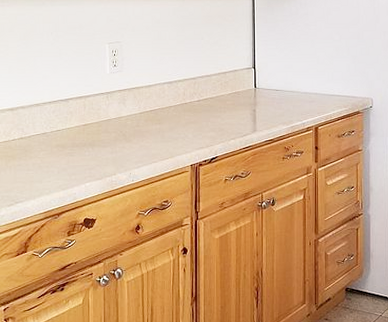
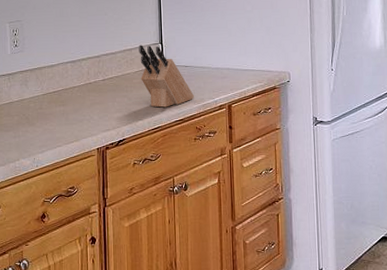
knife block: none [233,69,283,128] -> present [138,45,194,108]

